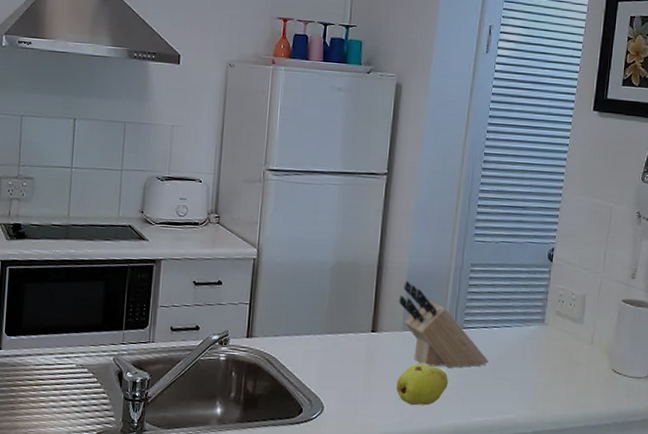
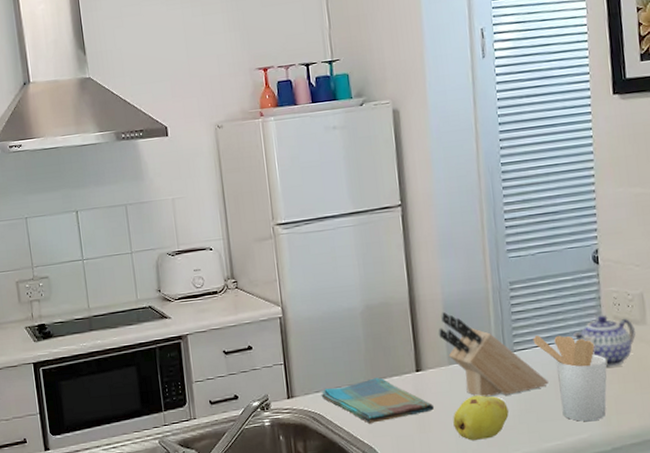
dish towel: none [279,331,382,374] -> present [321,377,435,424]
utensil holder: none [482,316,542,404] -> present [533,335,607,422]
teapot: none [517,308,573,357] -> present [572,315,636,367]

